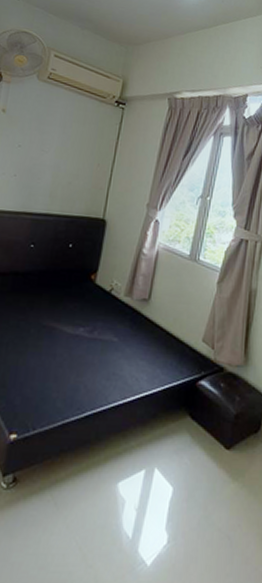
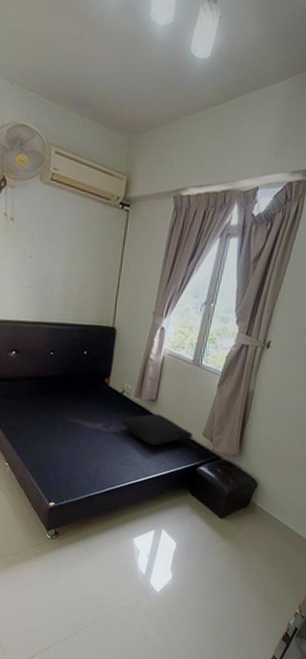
pillow: none [105,316,191,355] -> present [119,414,193,446]

